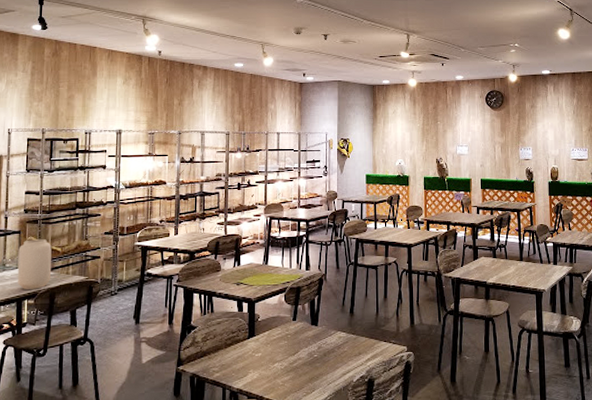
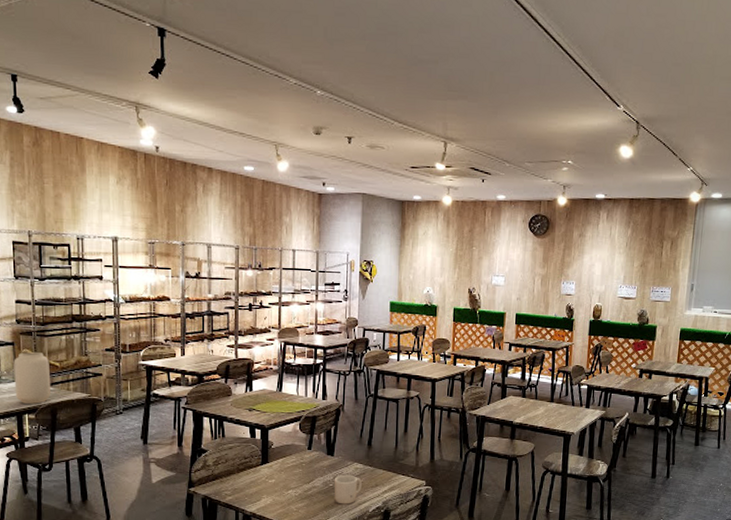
mug: none [318,344,345,375] -> present [334,474,362,505]

